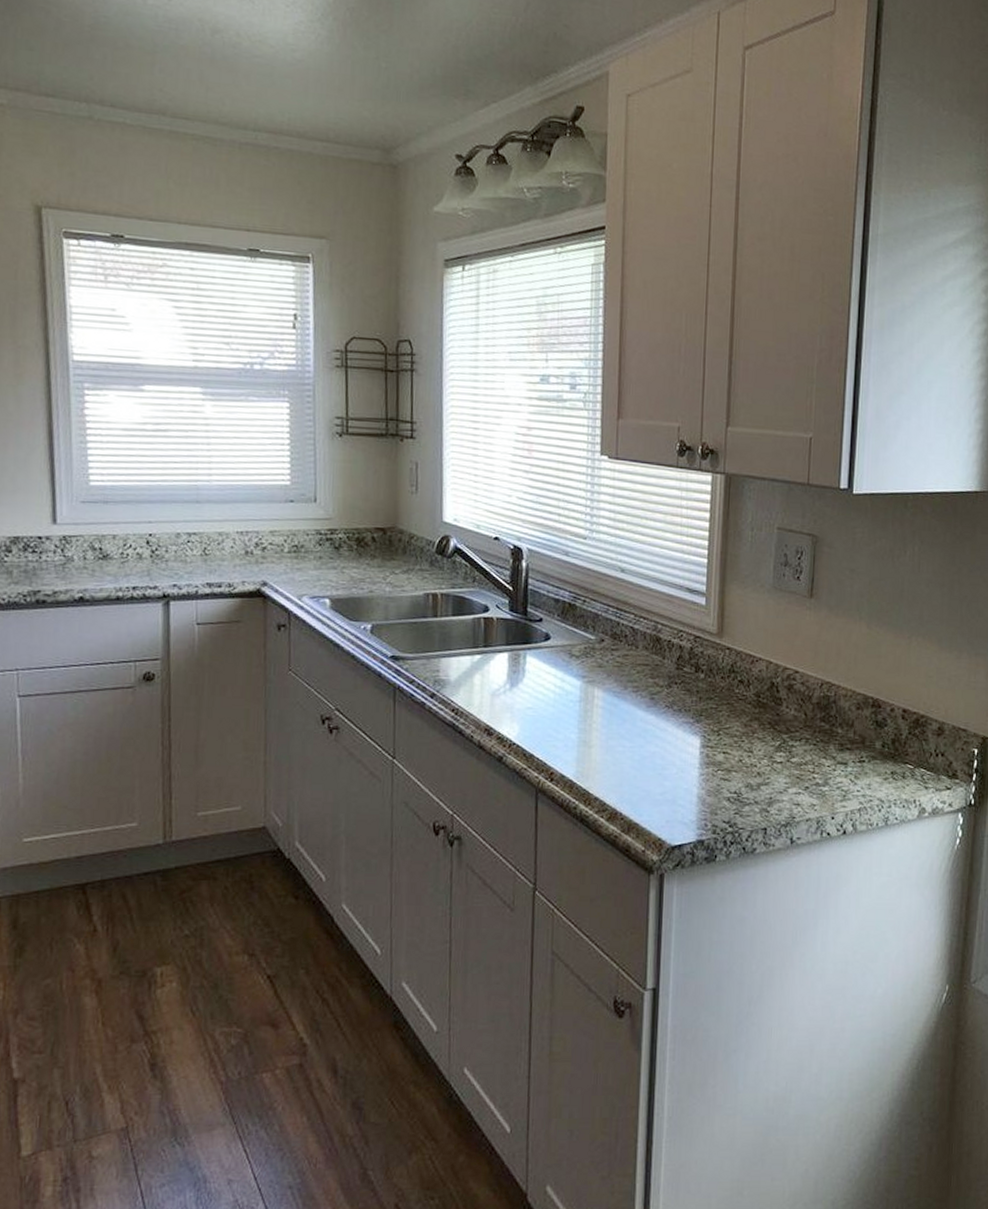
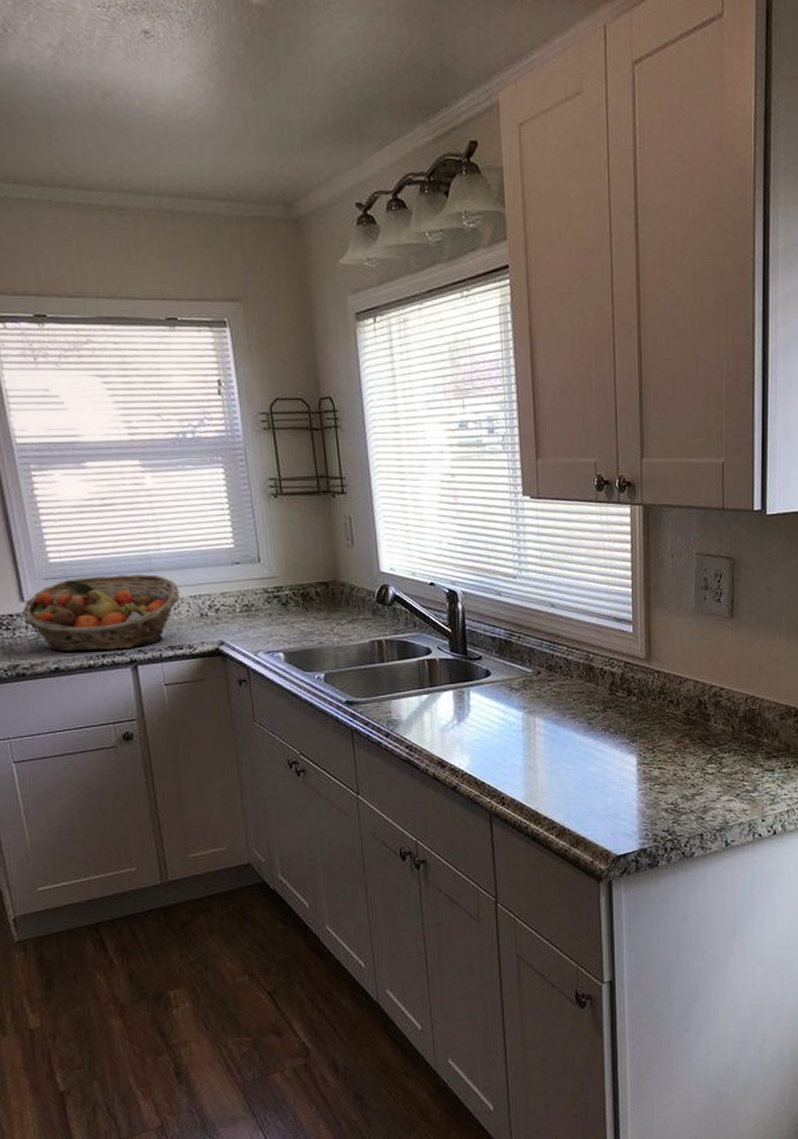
fruit basket: none [51,503,226,583] -> present [21,574,180,653]

